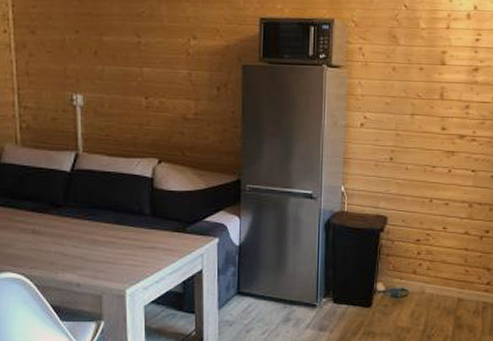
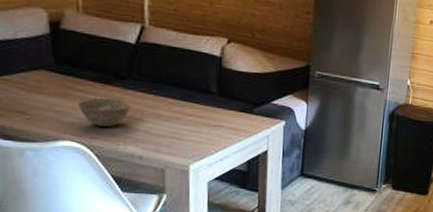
bowl: none [18,227,69,256] -> present [78,98,132,127]

